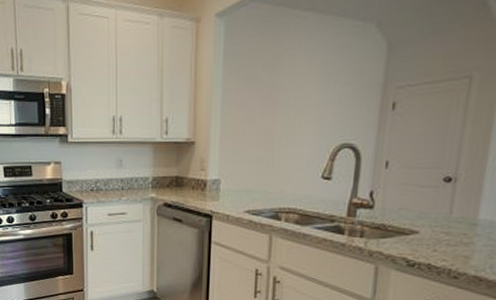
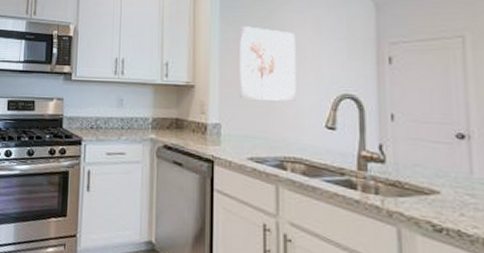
wall art: none [240,74,301,154] -> present [240,26,296,101]

